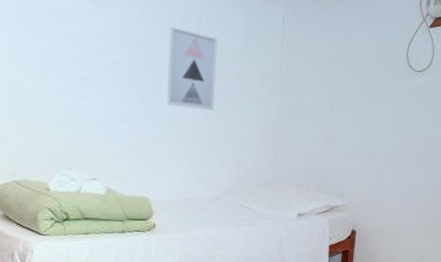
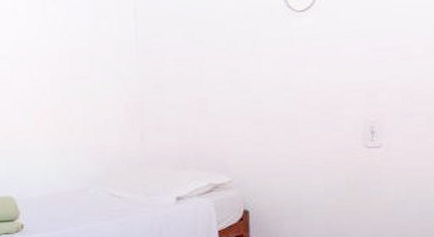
wall art: present [167,26,218,110] -> none [15,13,69,96]

